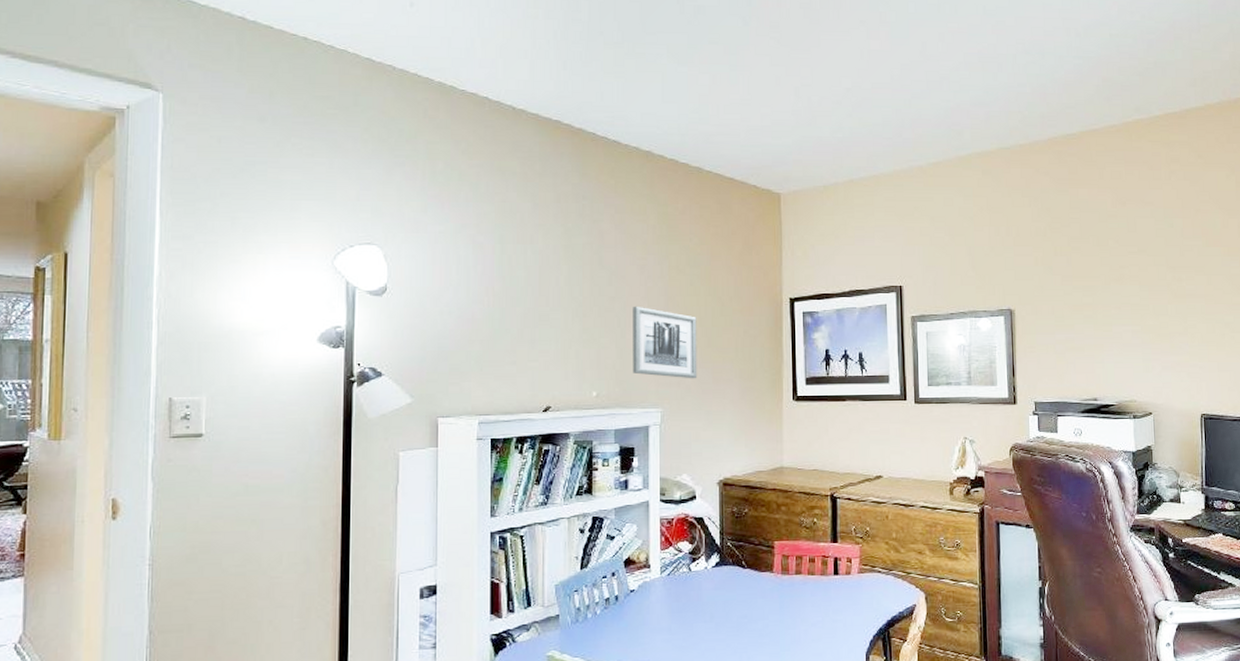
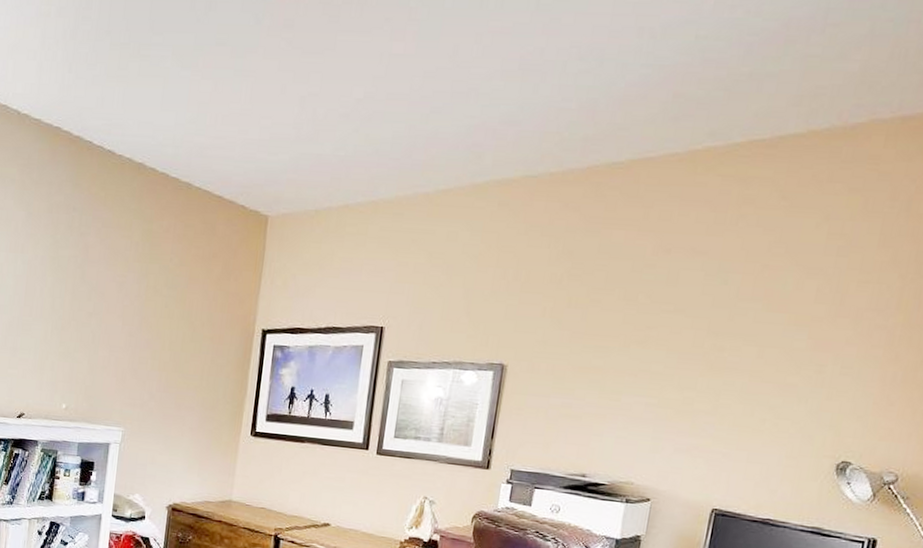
wall art: present [633,306,698,379] -> none [101,323,167,403]

